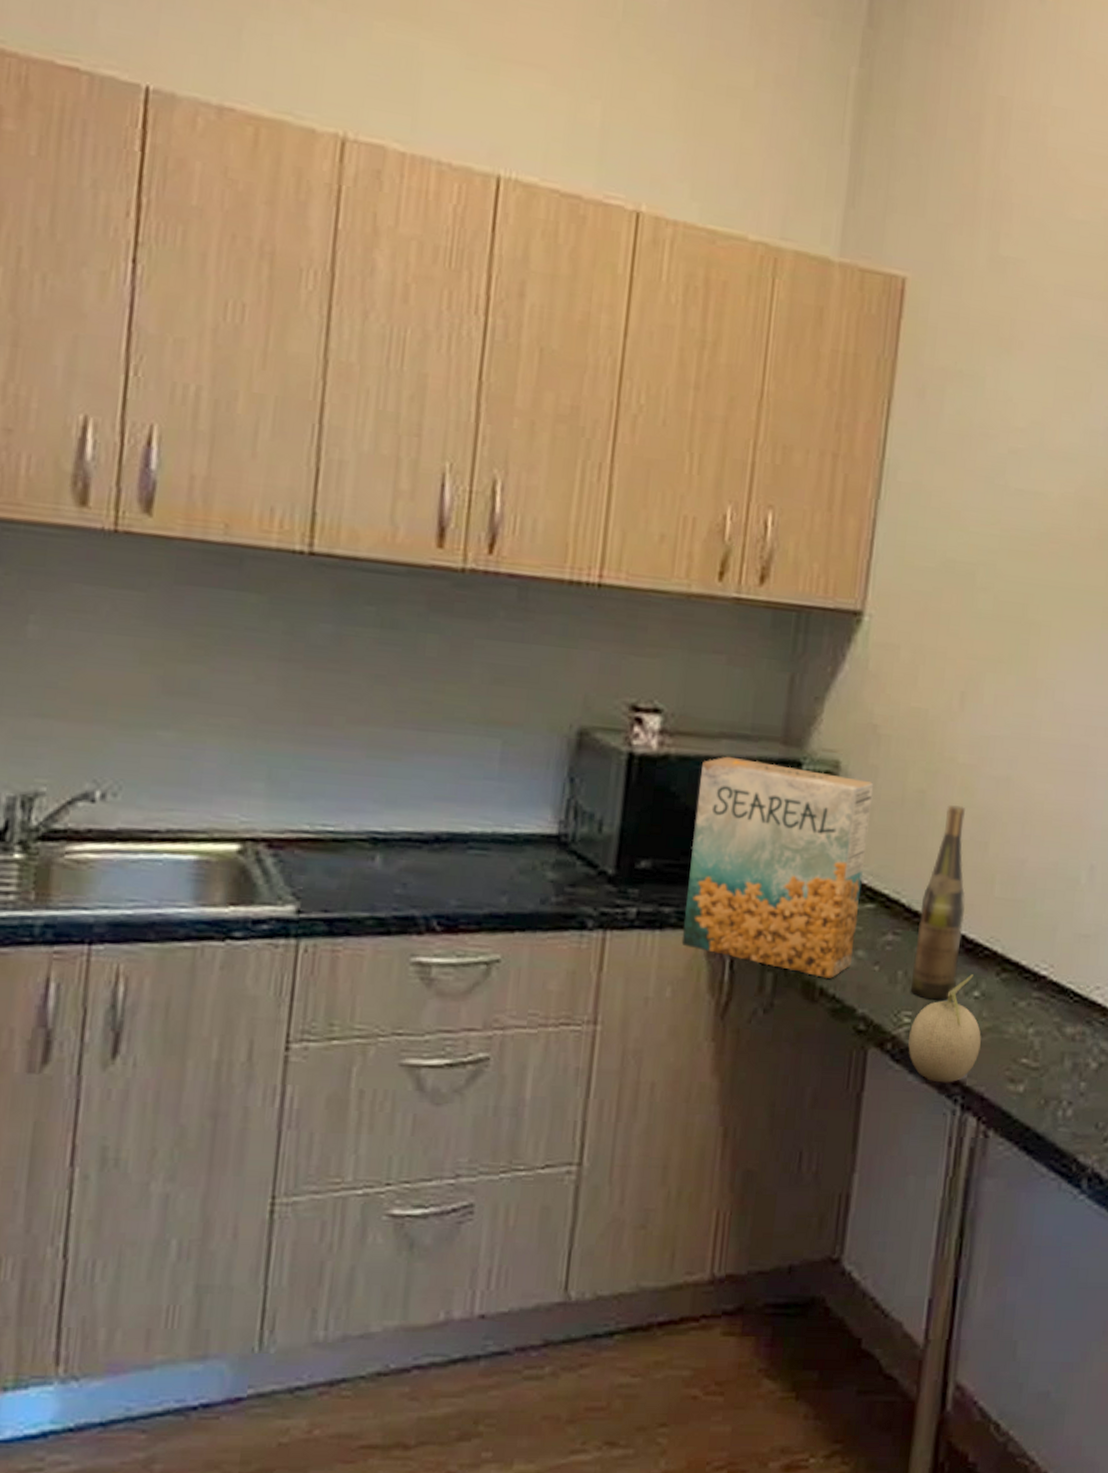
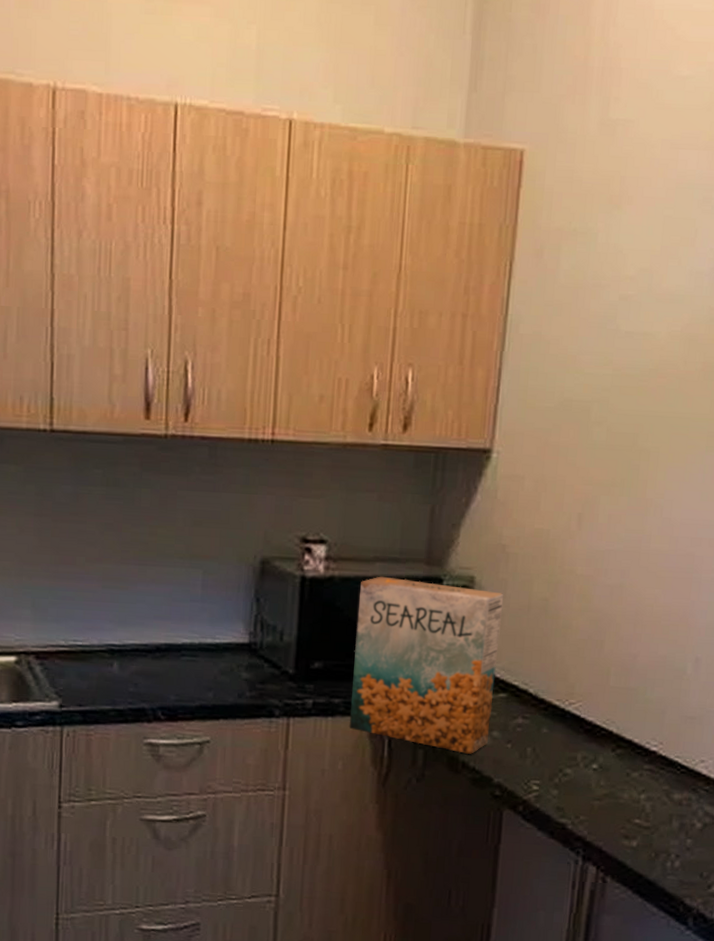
fruit: present [908,974,981,1083] -> none [537,750,600,839]
wine bottle: present [910,805,966,1000] -> none [538,610,585,772]

